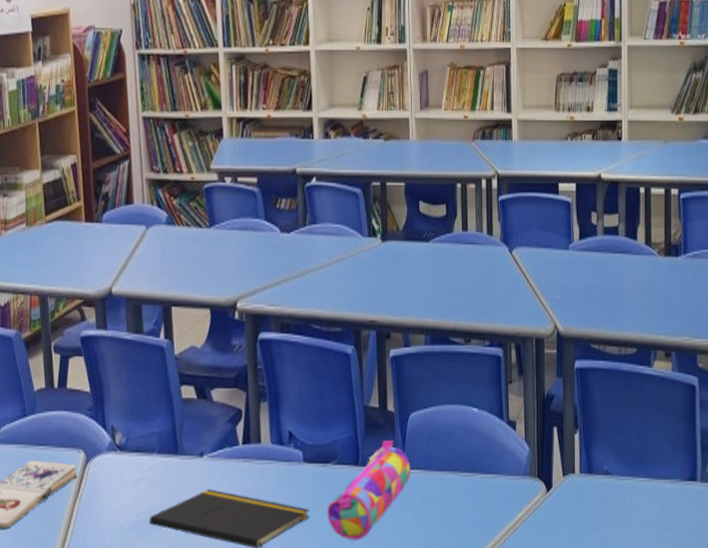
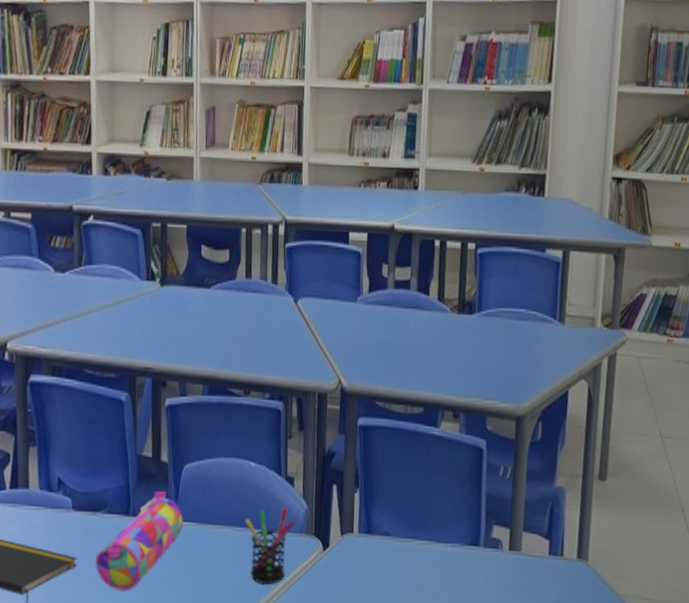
pen holder: none [470,451,519,527] -> present [244,507,295,584]

